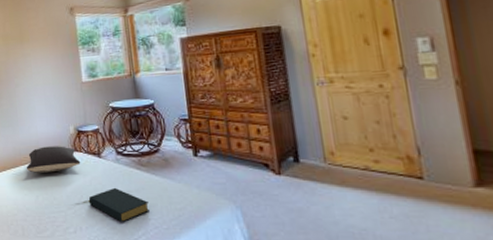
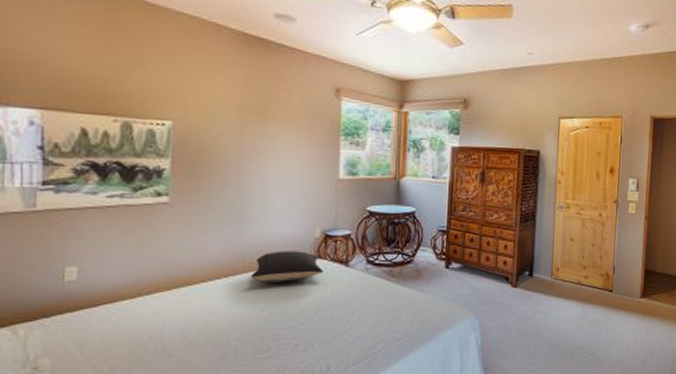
hardback book: present [88,187,149,222] -> none [326,299,393,336]

